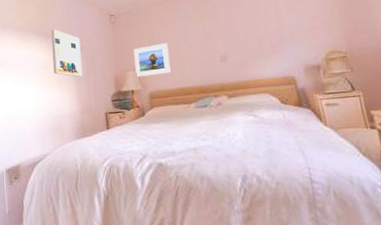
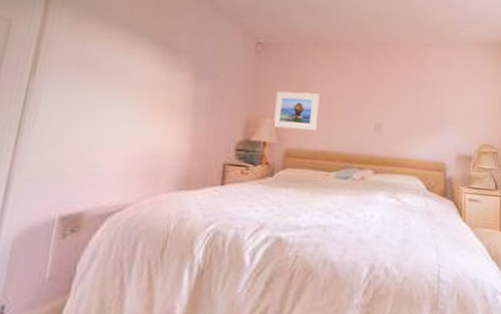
wall art: present [51,29,83,77] -> none [164,39,211,111]

